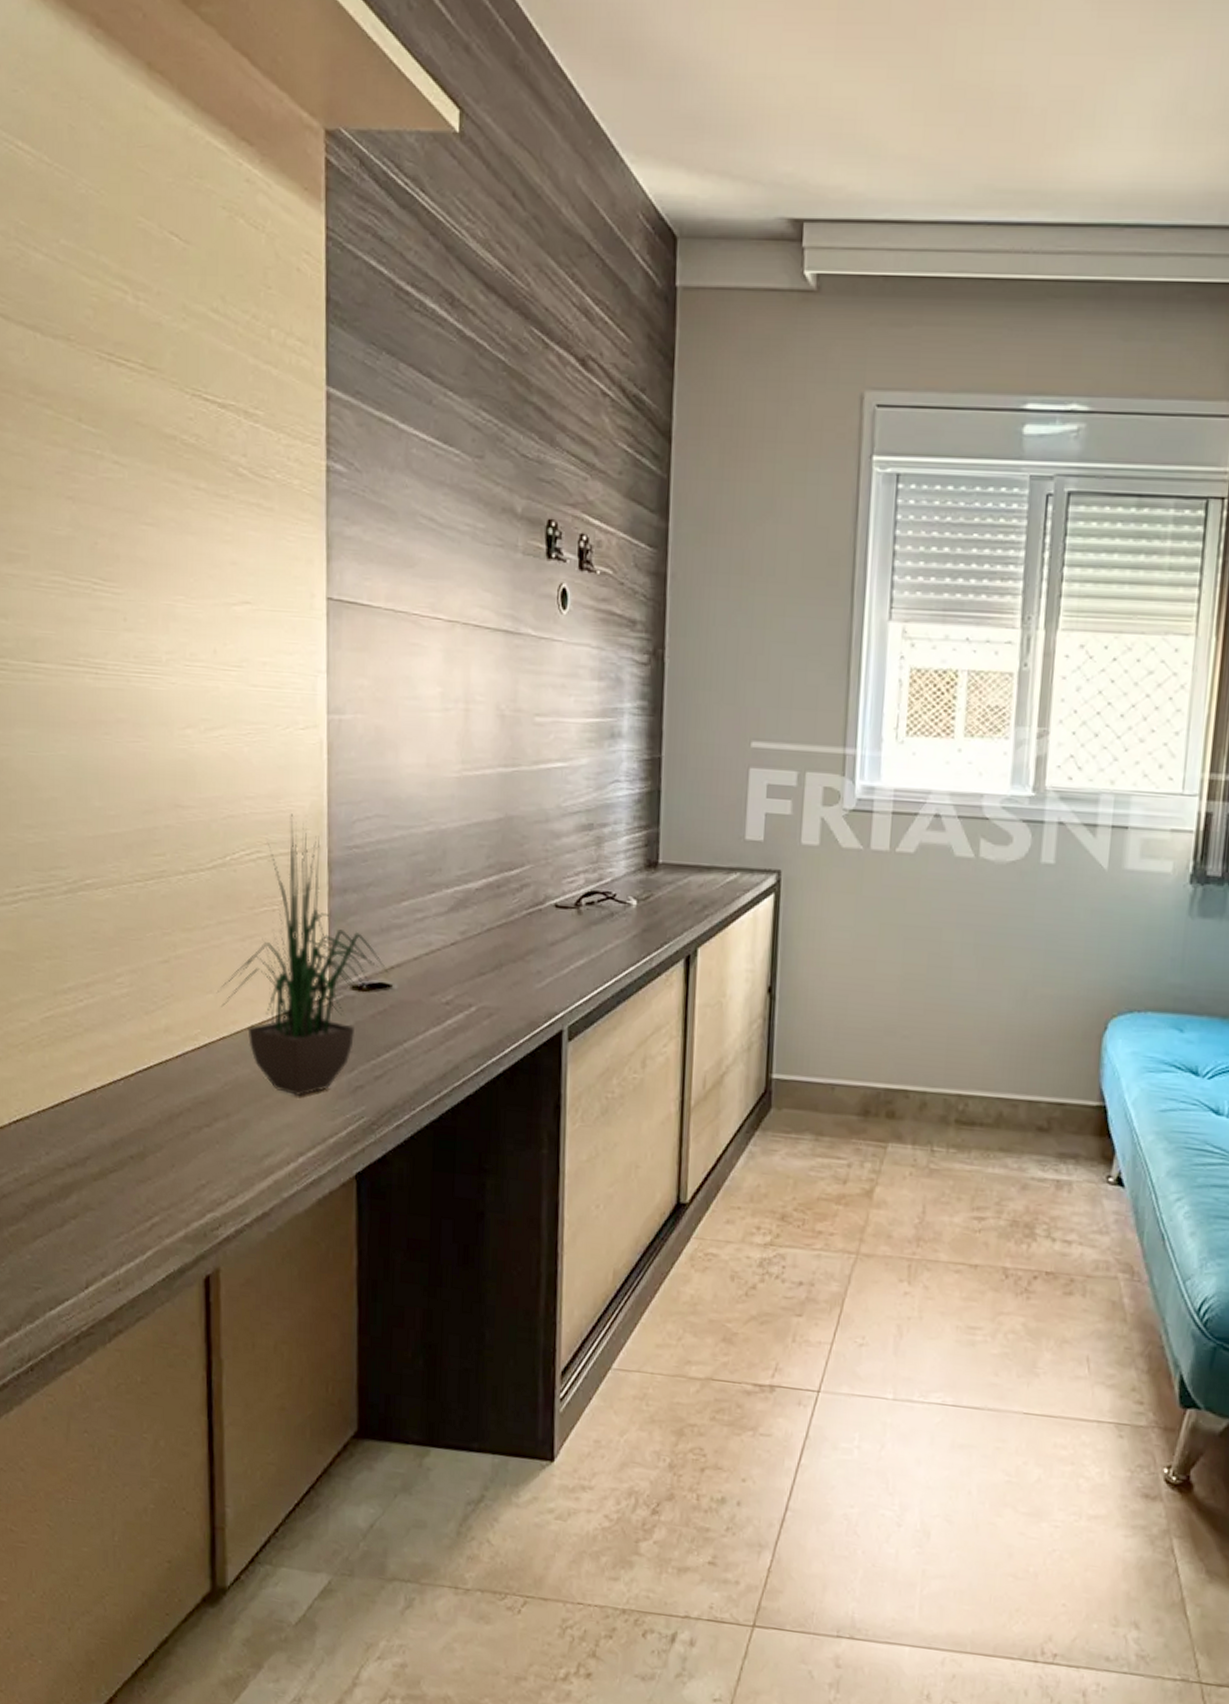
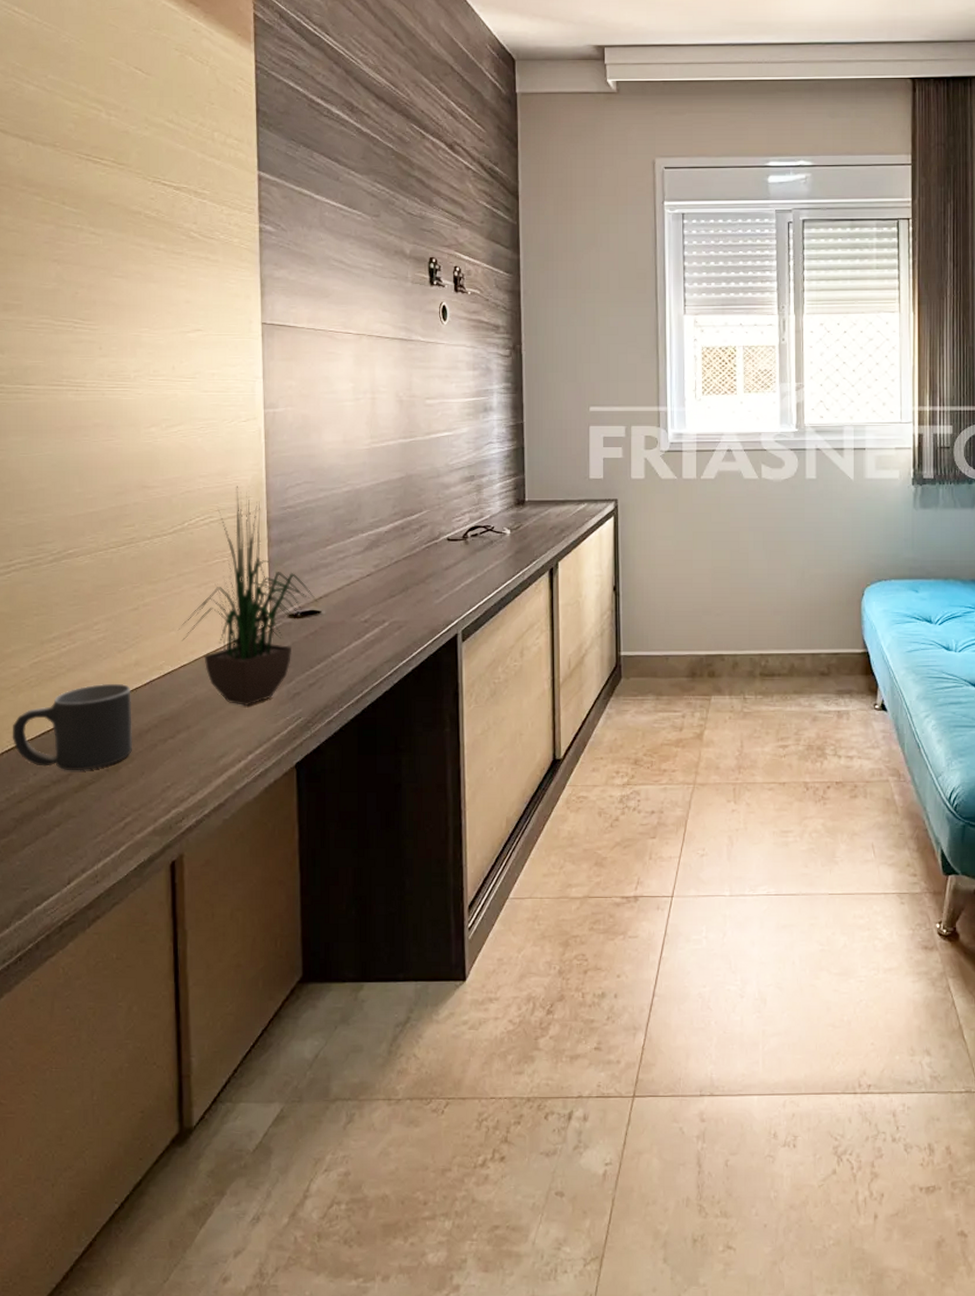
mug: none [20,1050,161,1156] -> present [12,683,132,771]

